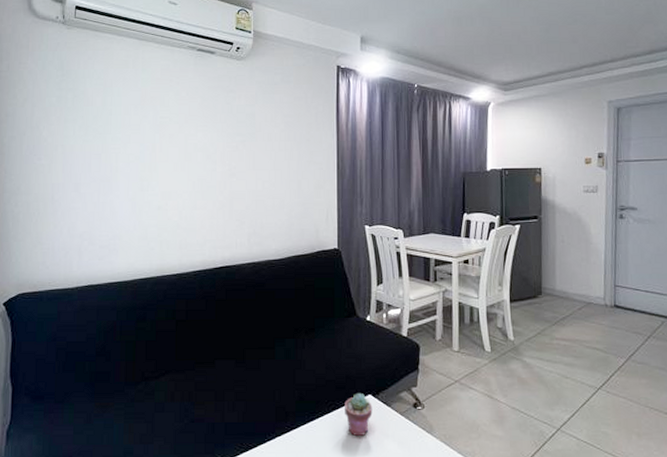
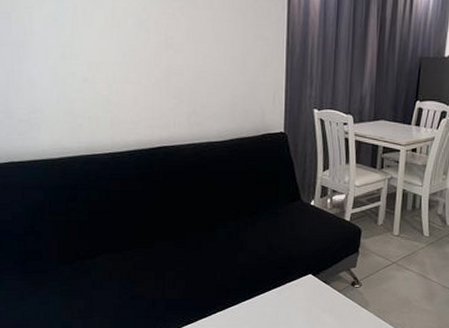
potted succulent: present [345,394,373,437] -> none [285,273,312,312]

